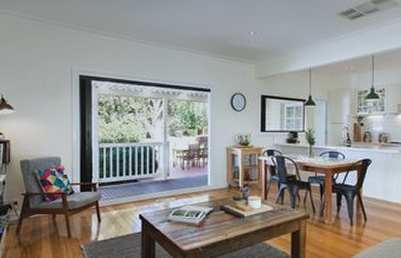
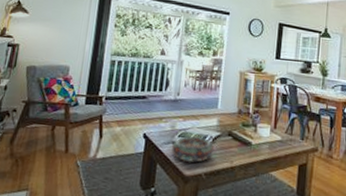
decorative bowl: none [168,213,208,238] -> present [172,136,215,163]

